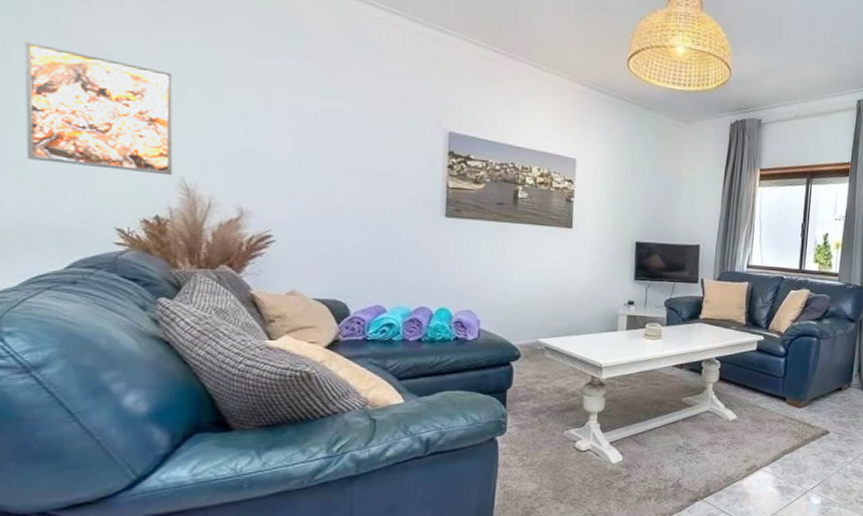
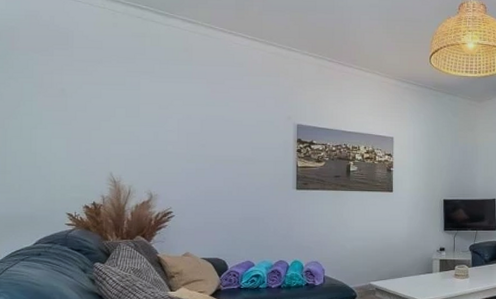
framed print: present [24,41,173,176] -> none [10,86,105,173]

